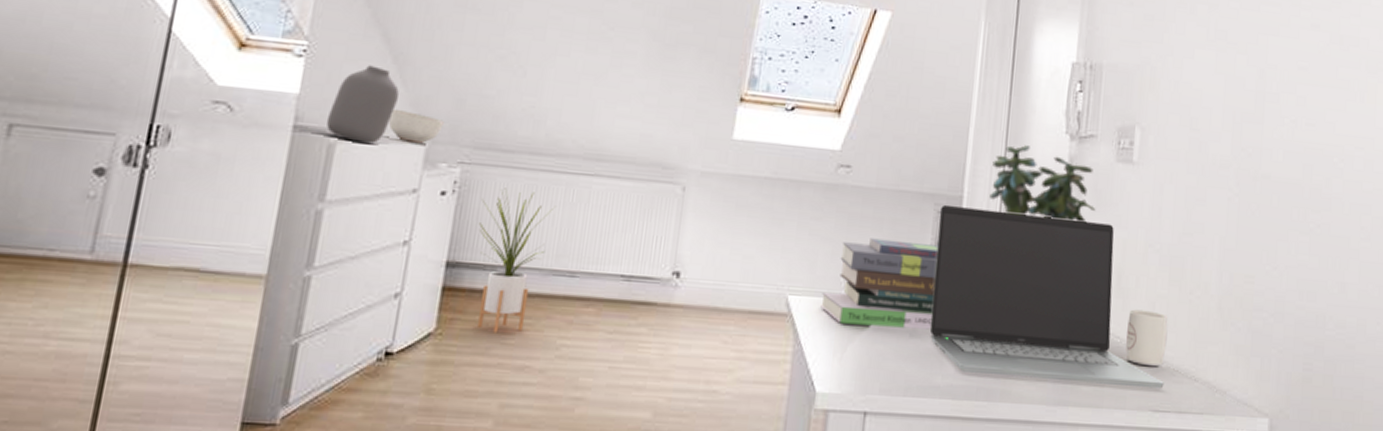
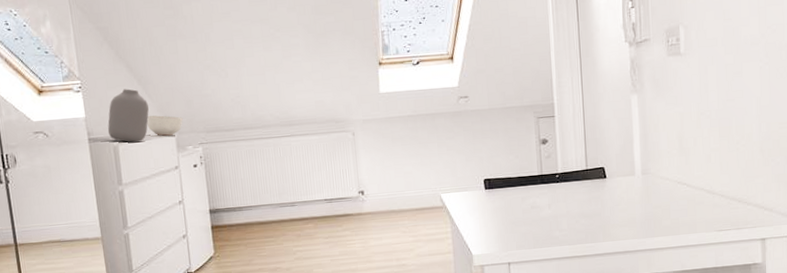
house plant: present [478,188,553,333] -> none [221,154,271,250]
books: present [821,238,939,330] -> none [464,142,546,207]
laptop: present [929,204,1164,389] -> none [538,103,724,226]
potted plant: present [989,145,1096,222] -> none [572,57,656,110]
mug: present [1125,309,1168,367] -> none [690,161,723,201]

